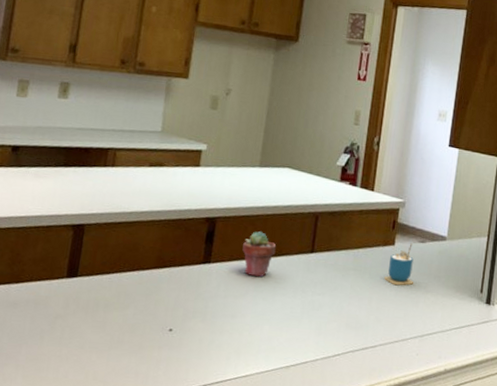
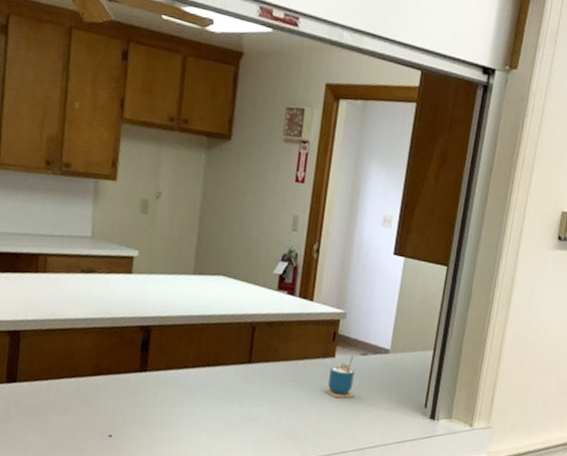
potted succulent: present [242,231,277,278] -> none [178,340,213,387]

